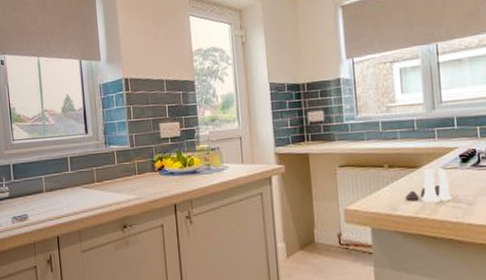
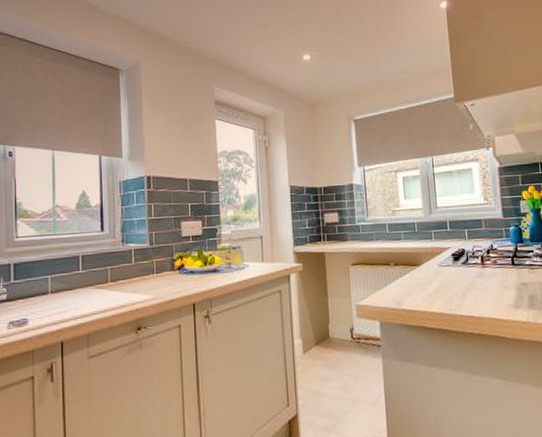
salt and pepper shaker set: present [405,168,453,202] -> none [408,266,447,297]

